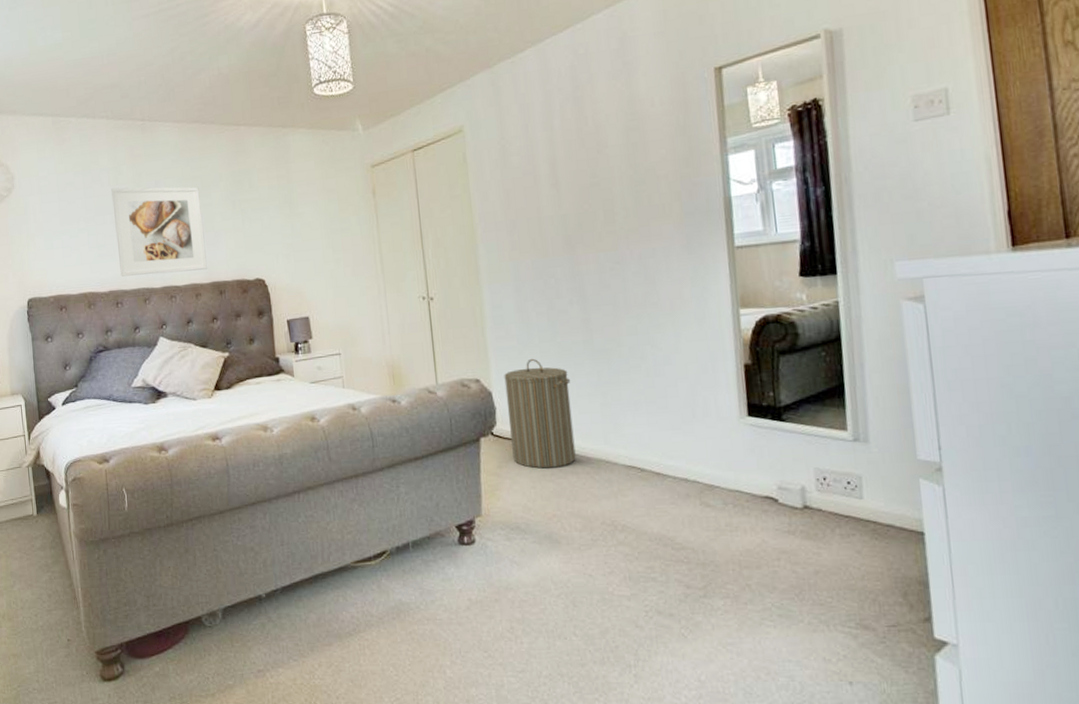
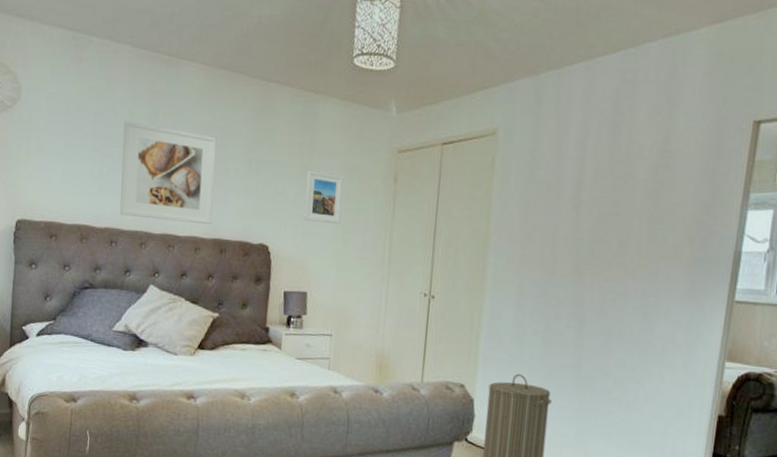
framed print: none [288,199,329,249] -> present [304,170,344,225]

